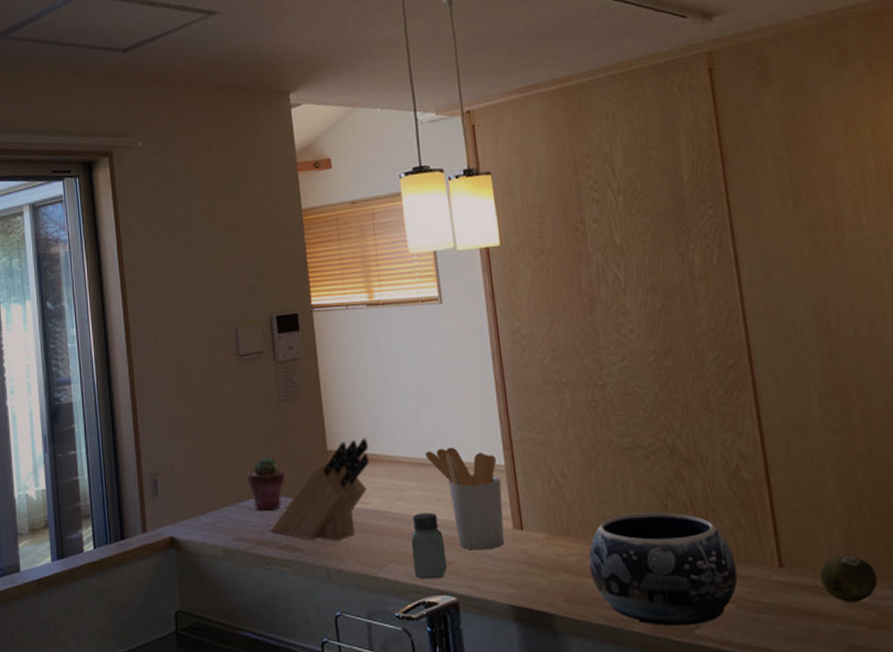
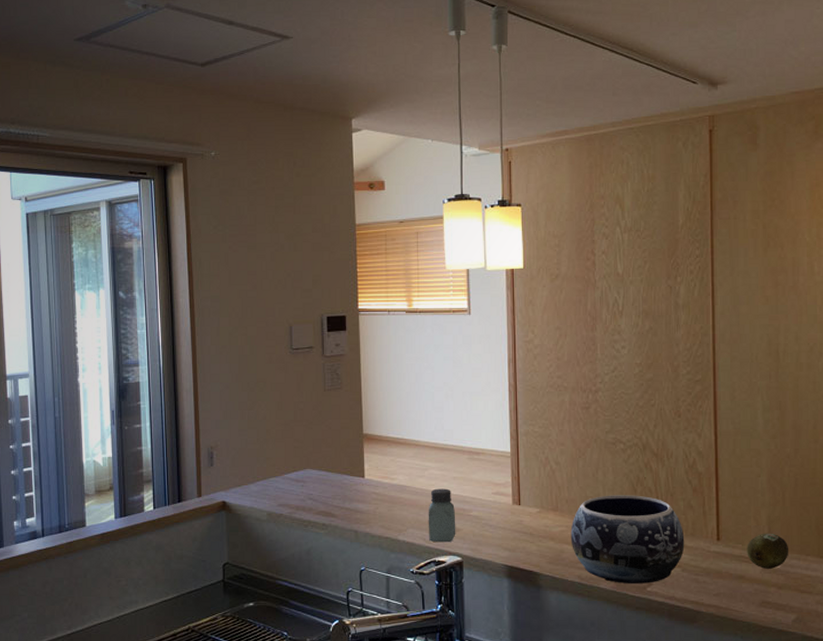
potted succulent: present [246,456,285,511] -> none [292,436,325,482]
knife block: present [271,438,369,541] -> none [310,425,398,509]
utensil holder: present [425,447,505,551] -> none [445,435,506,521]

